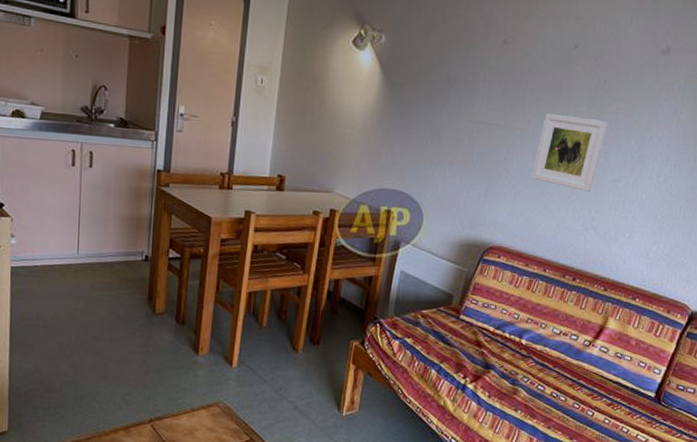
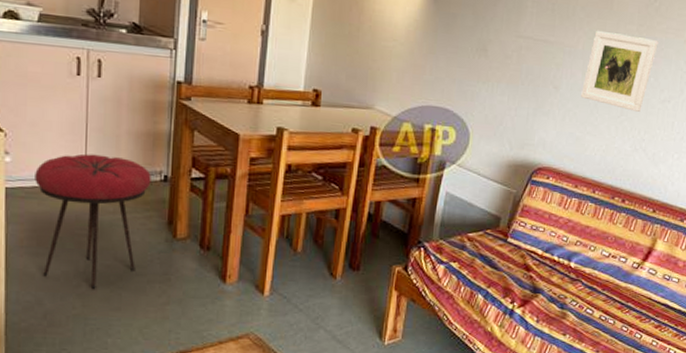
stool: none [35,236,134,358] -> present [35,154,151,289]

